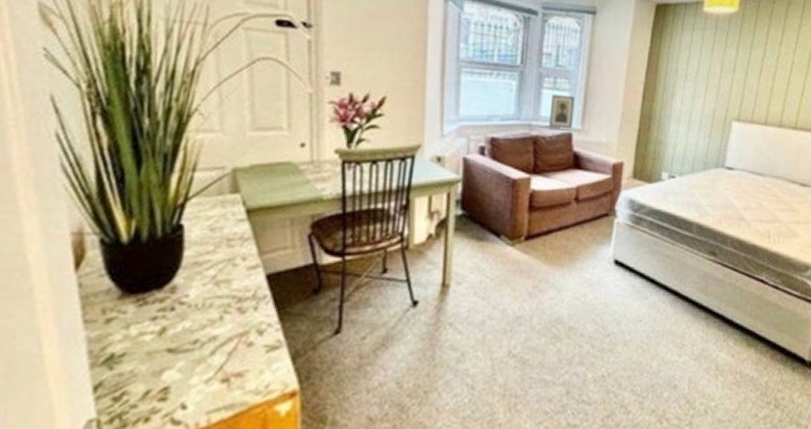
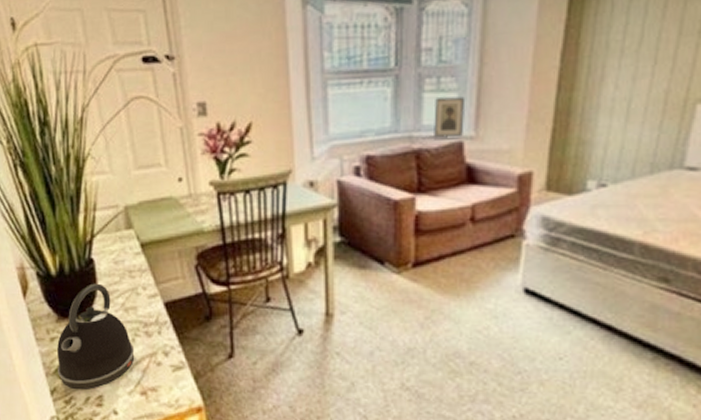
kettle: none [109,253,222,381] -> present [57,283,135,389]

